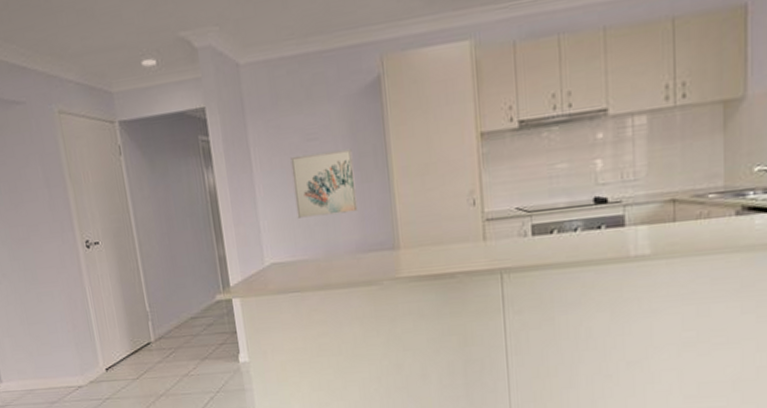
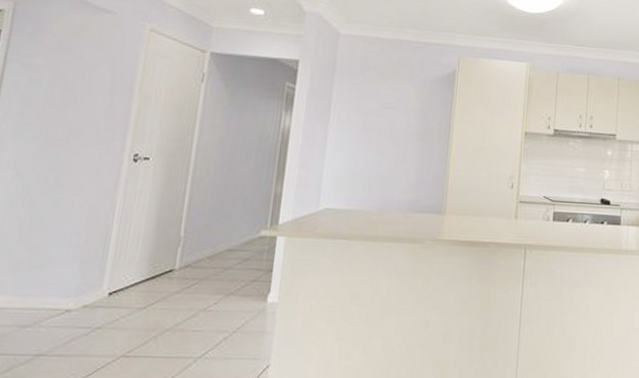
wall art: present [290,148,358,218] -> none [360,118,421,175]

